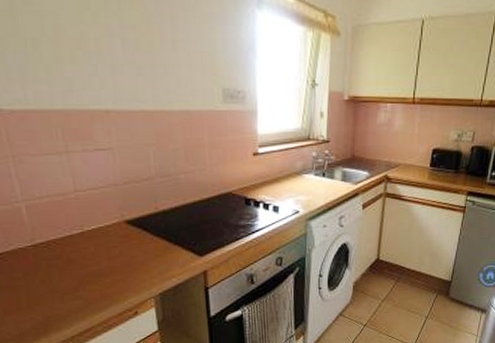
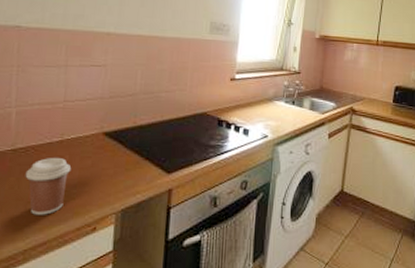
coffee cup: none [53,250,100,305] -> present [25,158,72,215]

